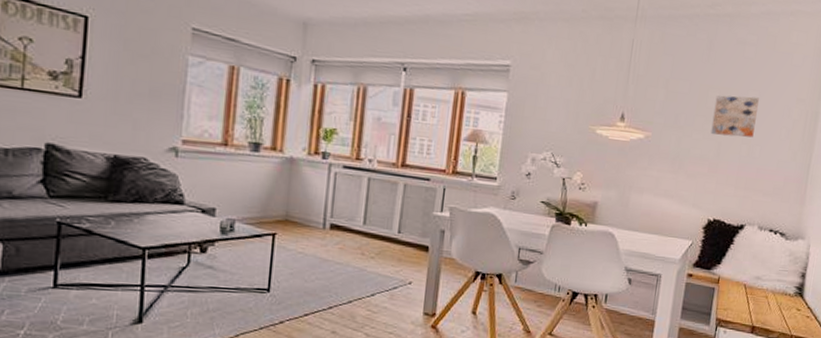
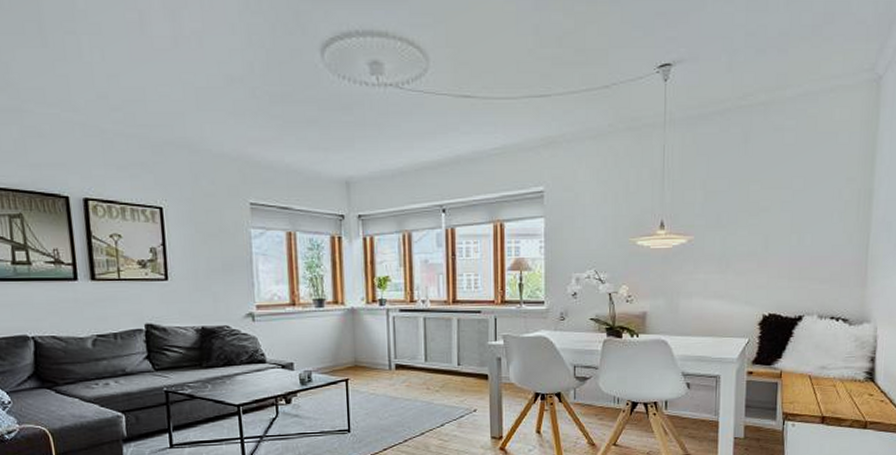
wall art: present [710,95,759,138] -> none [756,183,805,229]

